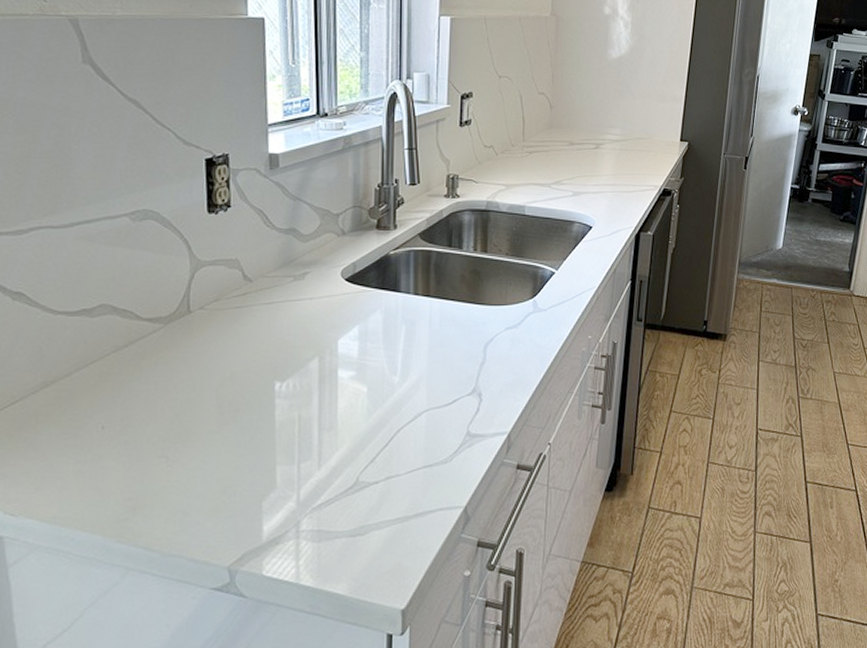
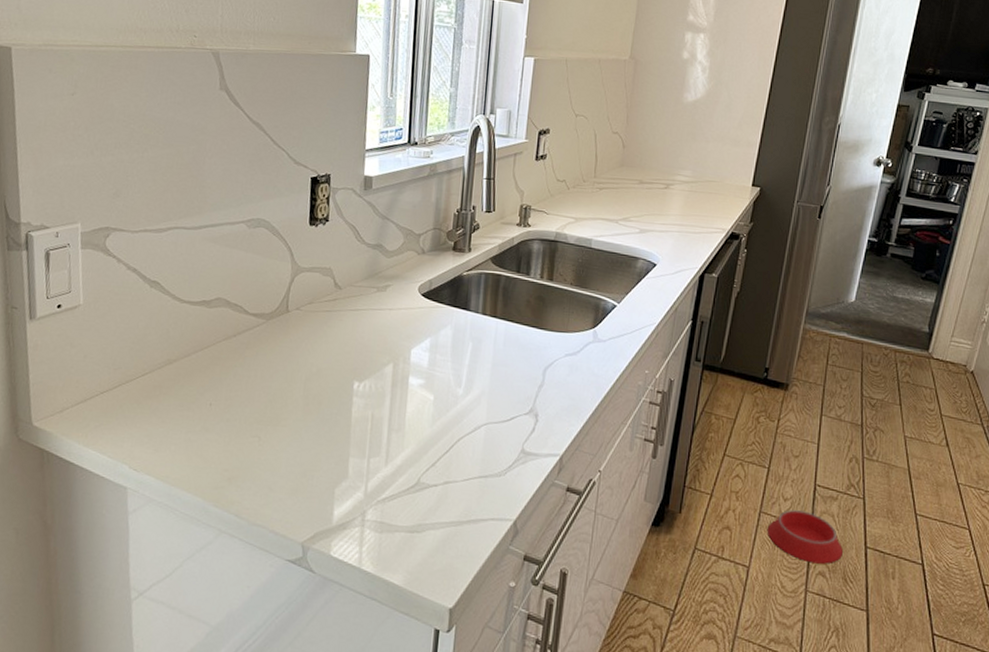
pet bowl: none [715,456,786,505] -> present [767,510,843,564]

